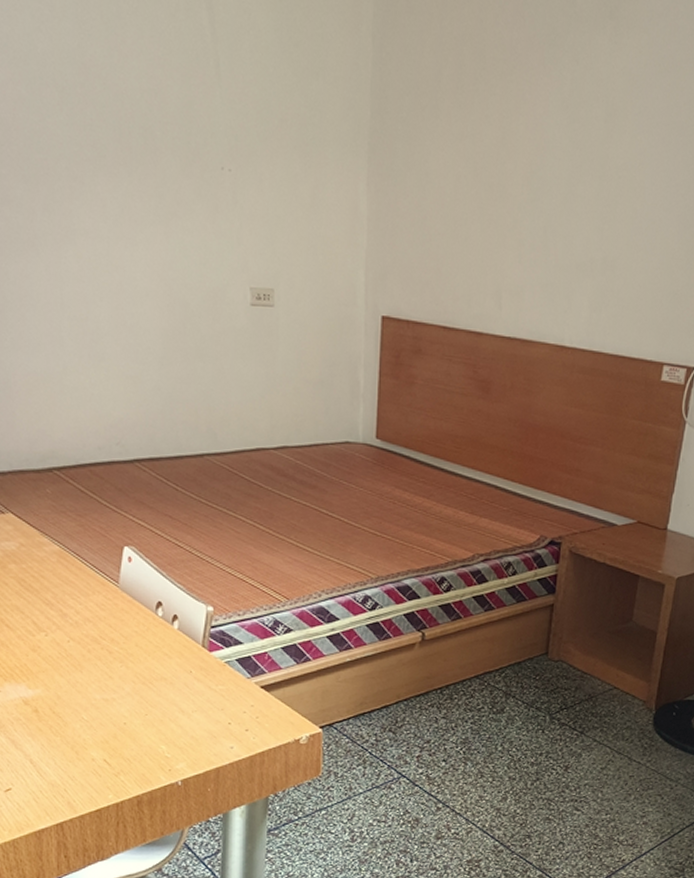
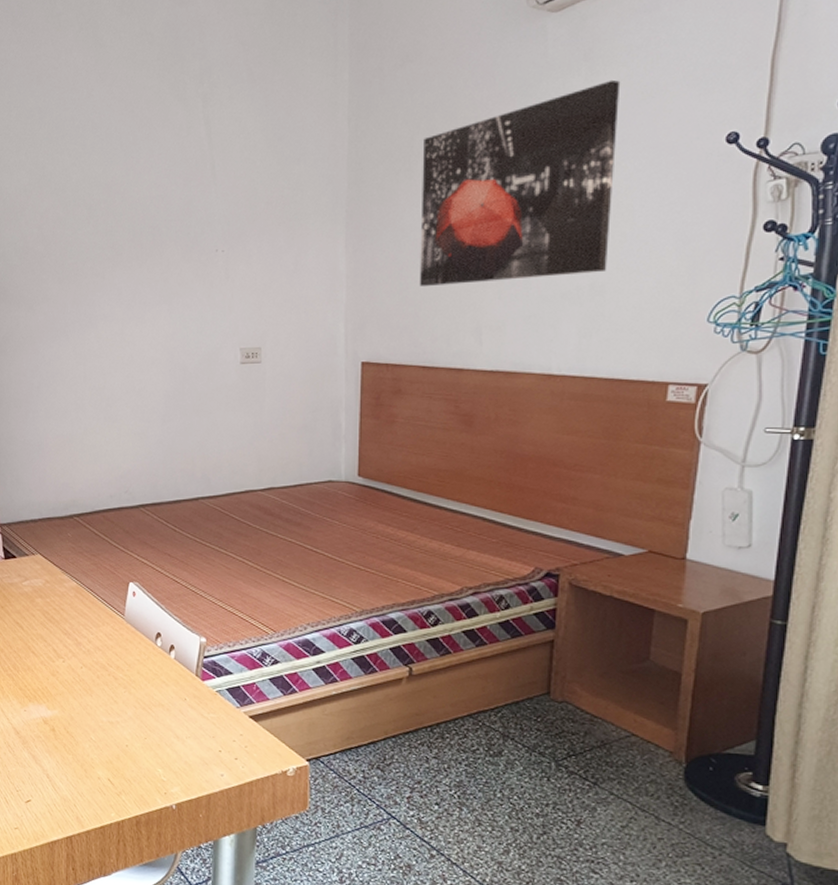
wall art: none [442,45,641,247] -> present [419,79,621,286]

